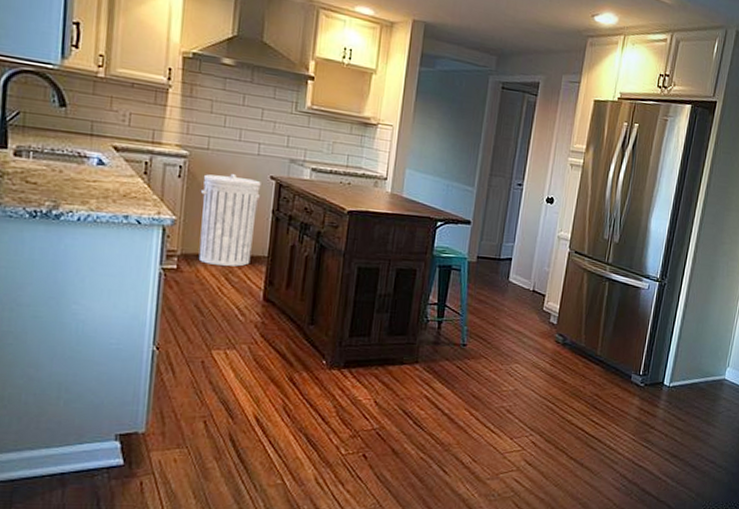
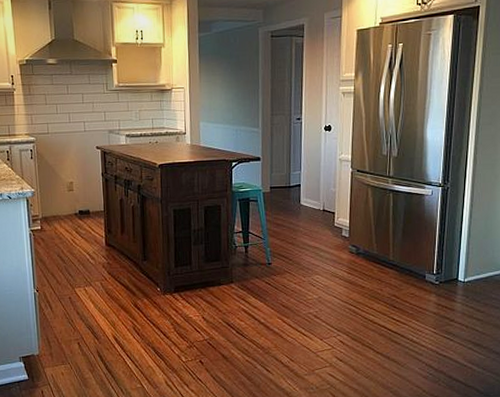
trash can: present [198,174,261,267] -> none [49,150,92,223]

